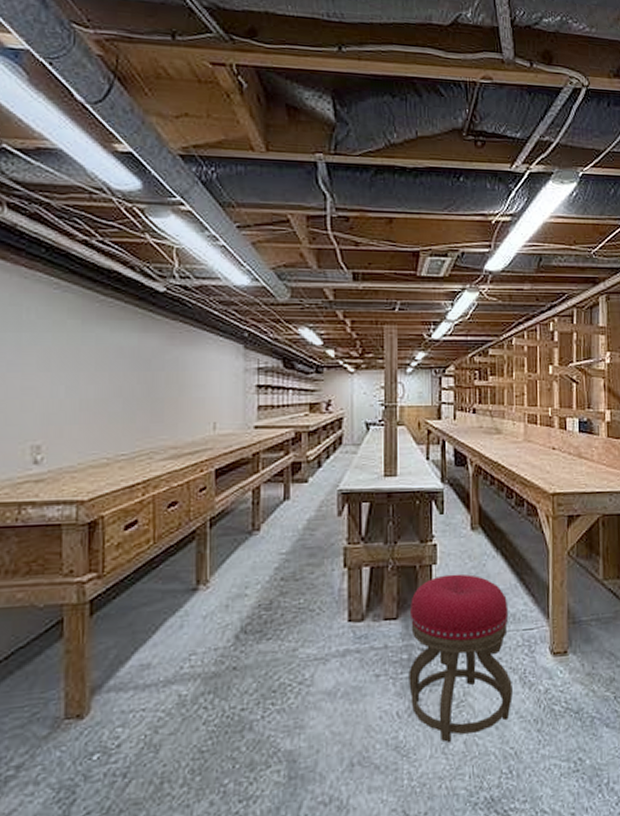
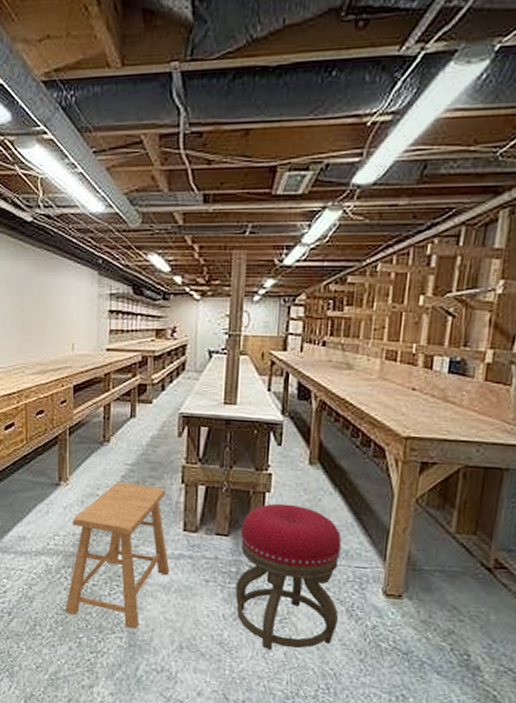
stool: none [204,574,335,756] -> present [65,482,170,629]

